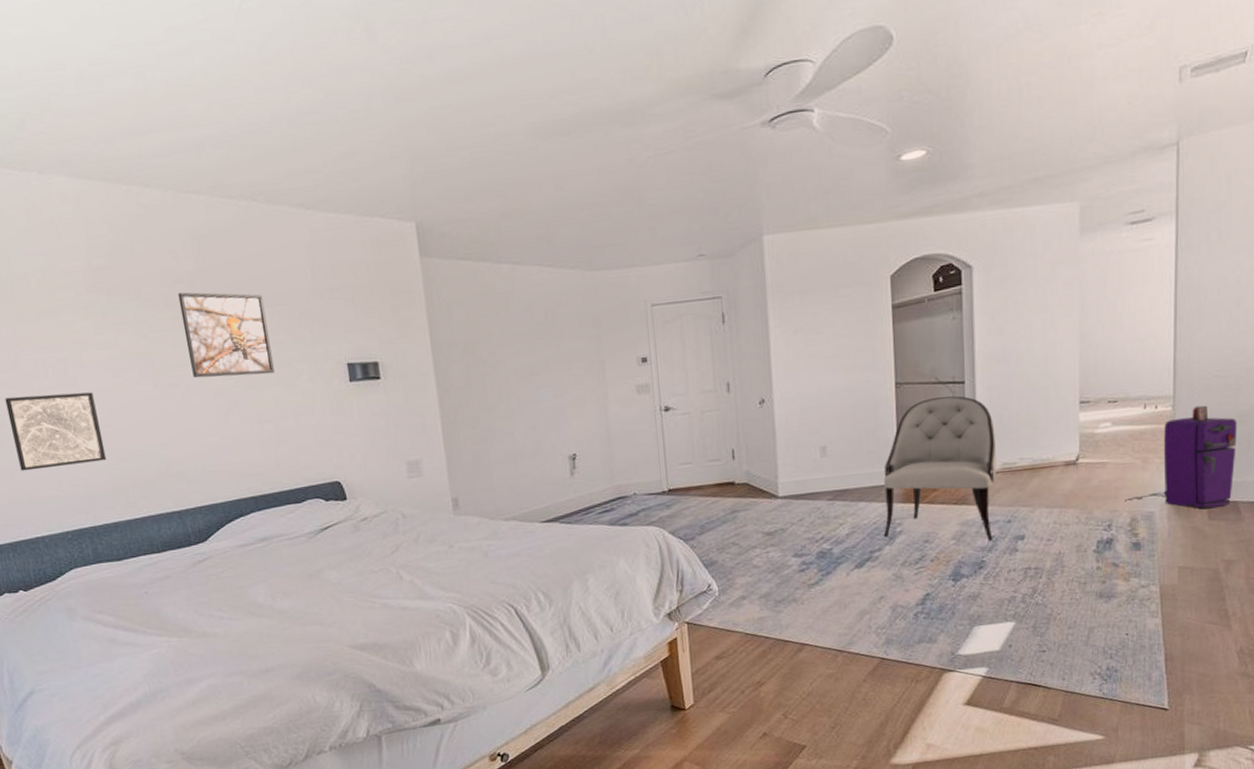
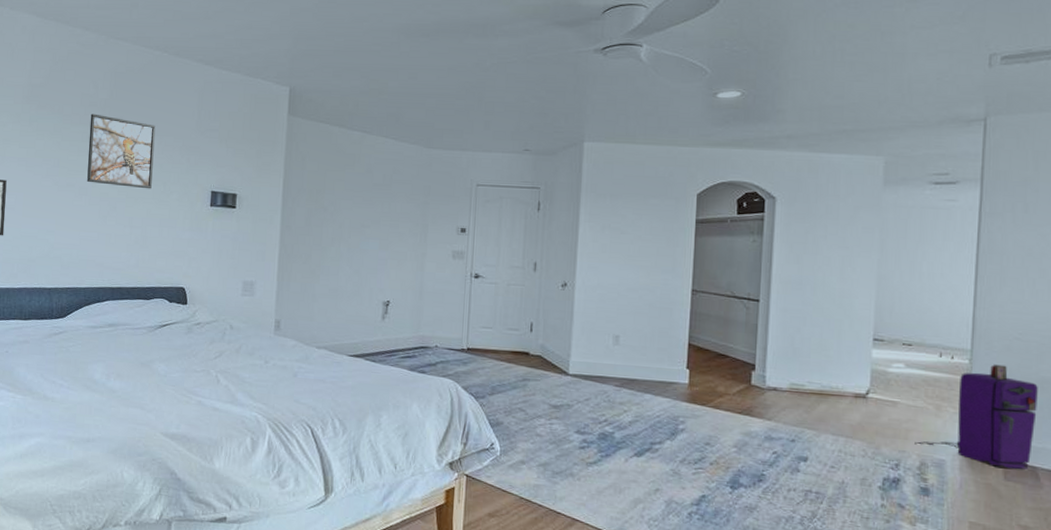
armchair: present [883,396,996,542] -> none [665,310,786,457]

